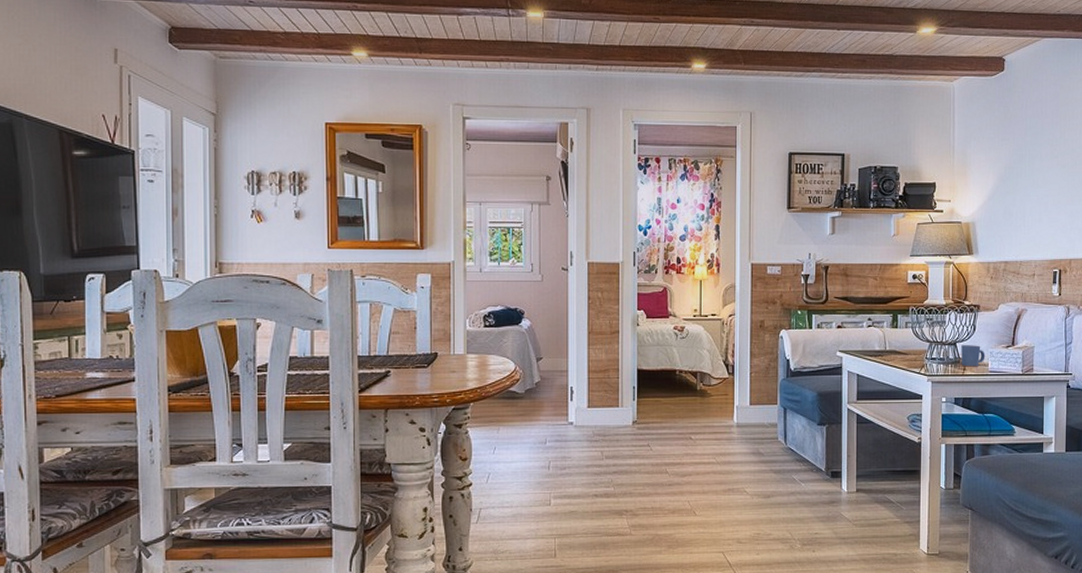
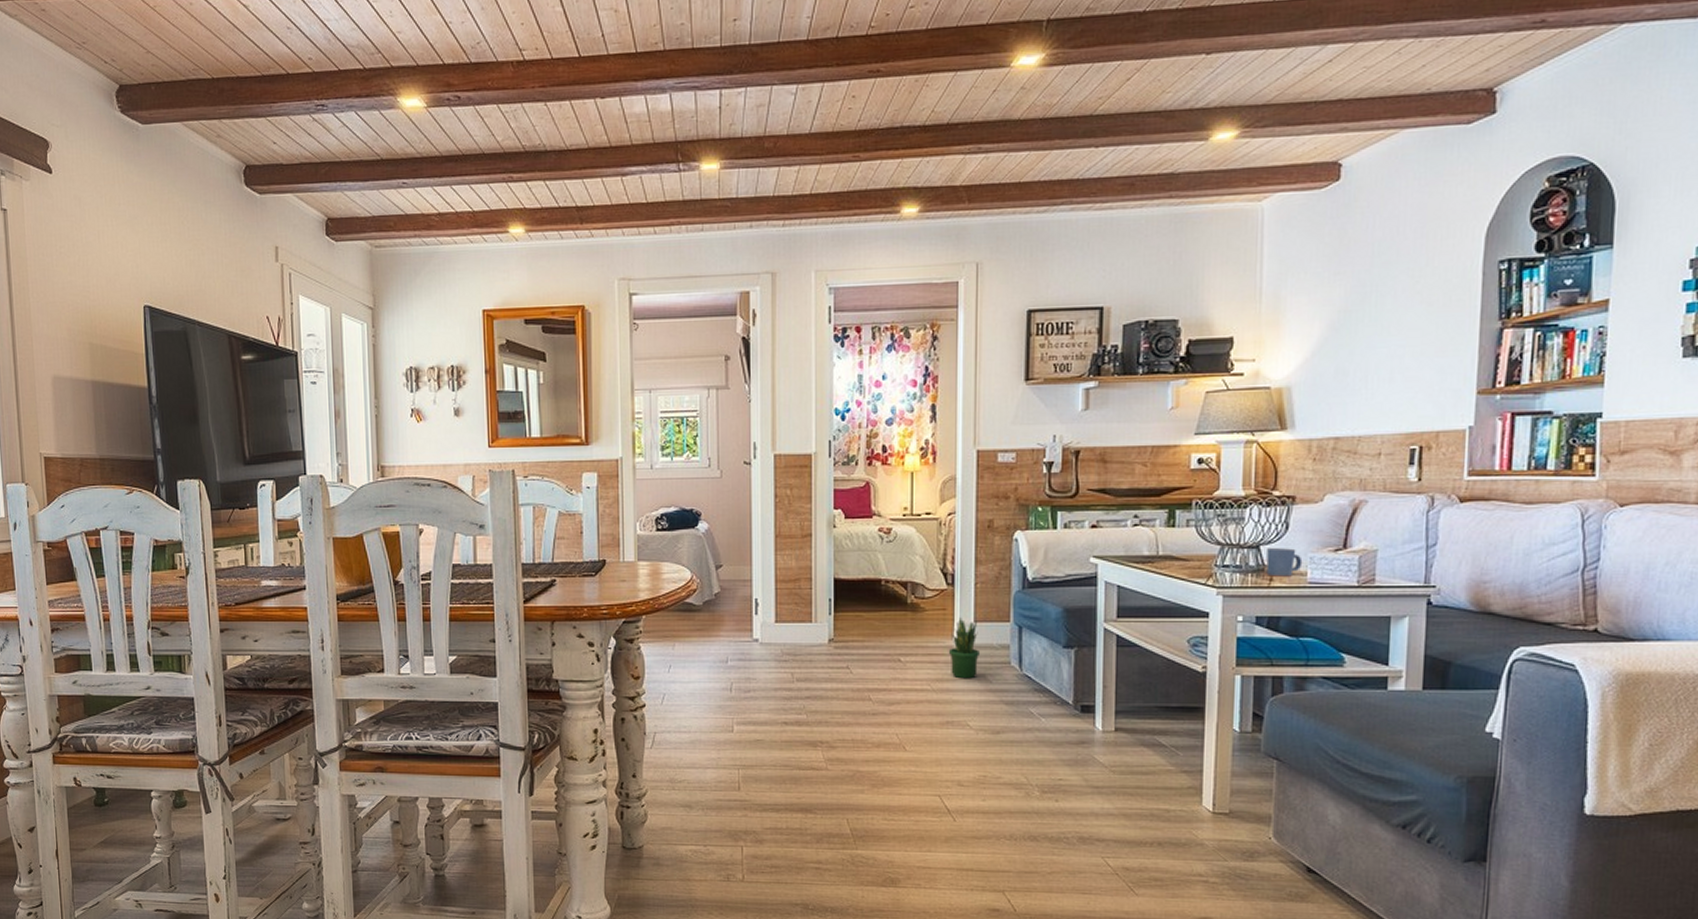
planter: none [729,401,754,453] -> present [948,618,979,679]

